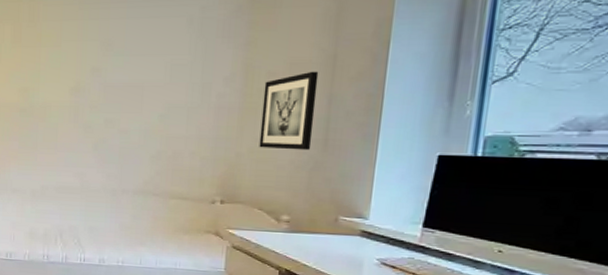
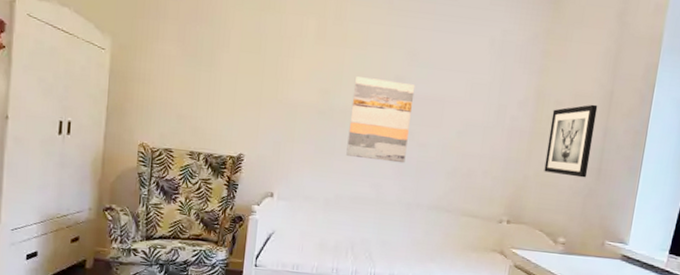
wall art: none [49,72,112,151] -> present [346,76,416,164]

